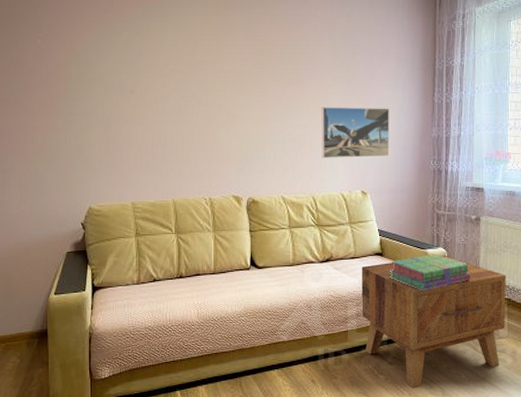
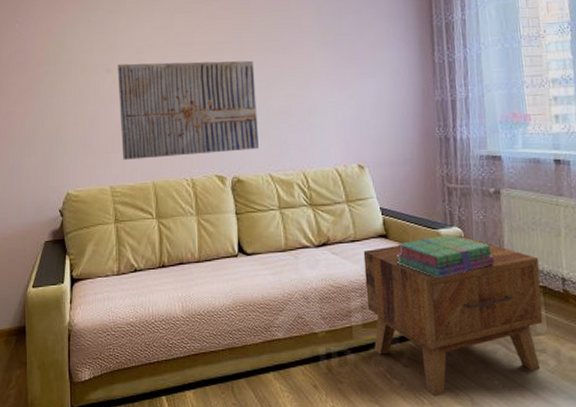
wall art: none [141,86,273,178] -> present [117,60,259,160]
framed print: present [321,107,390,158] -> none [308,71,388,130]

